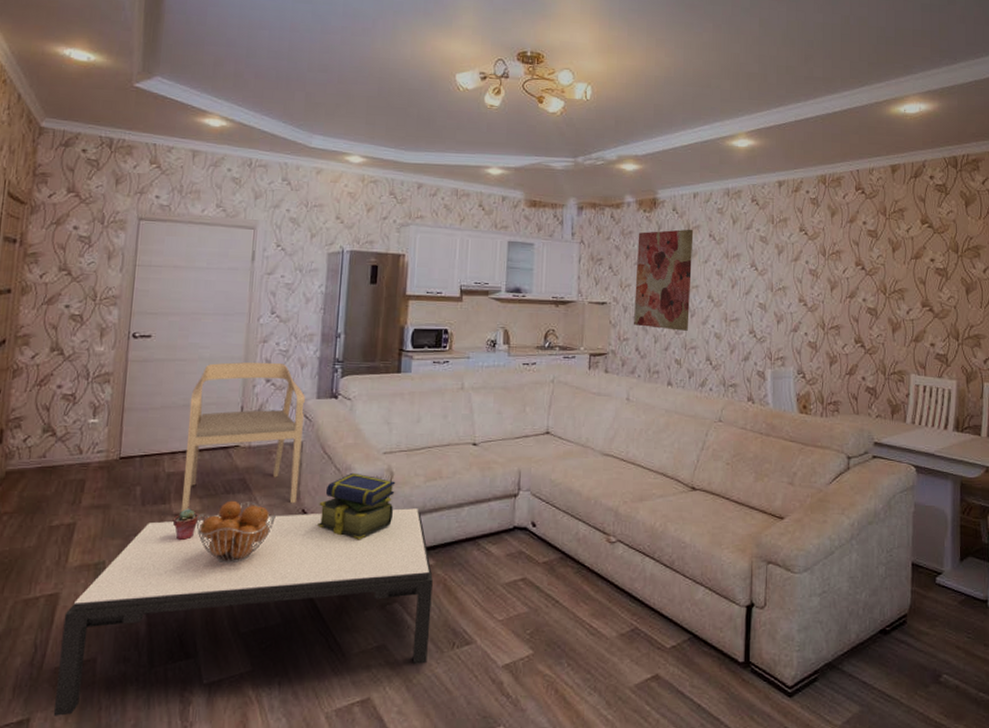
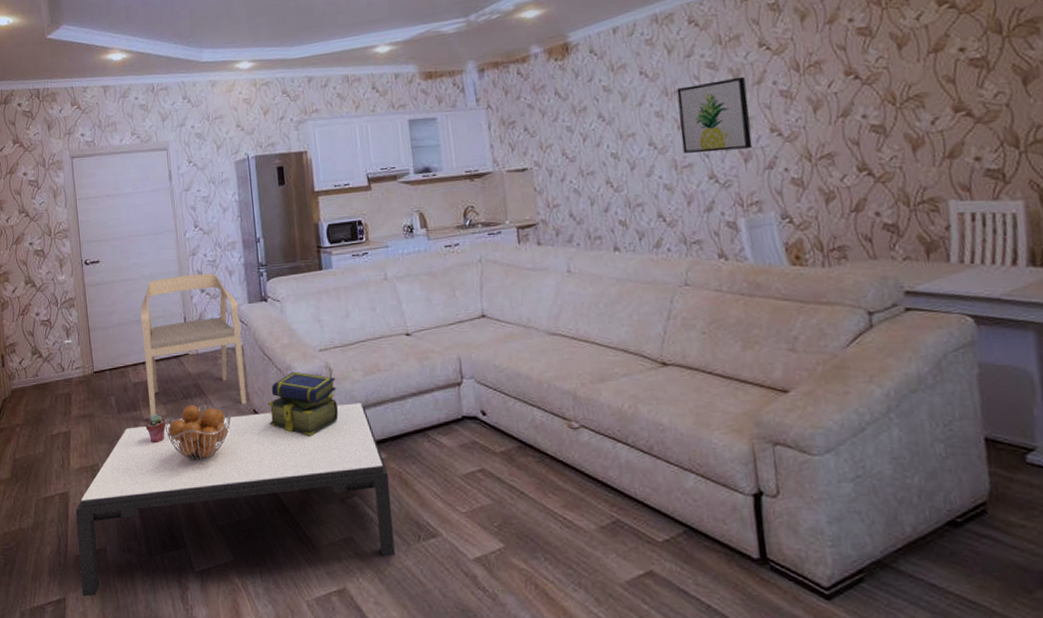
wall art: present [634,229,694,331] -> none [552,69,630,189]
wall art: none [733,252,786,312] -> present [676,76,753,154]

